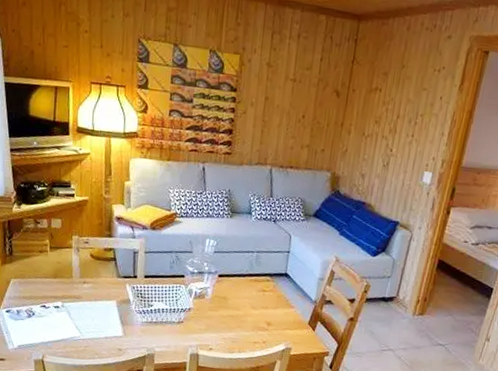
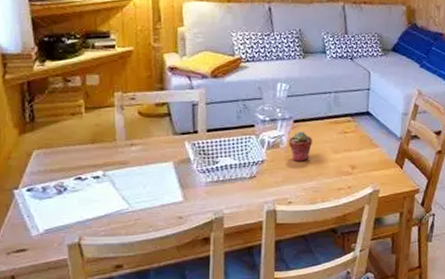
potted succulent: none [212,286,234,313] -> present [288,132,312,161]

